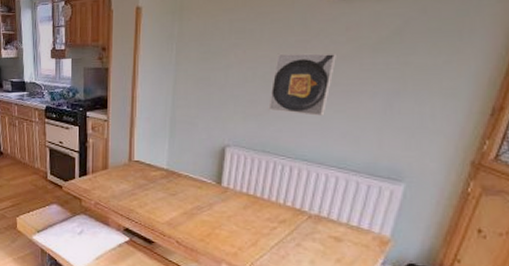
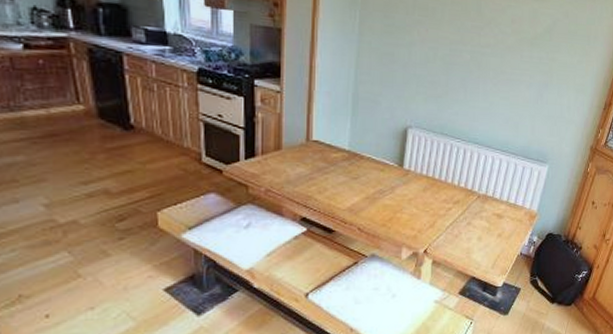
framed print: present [268,53,338,116] -> none [447,36,505,101]

